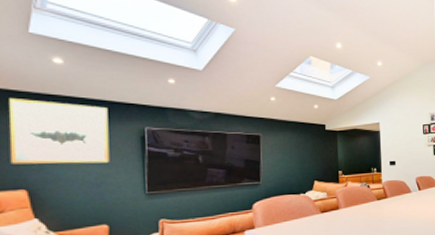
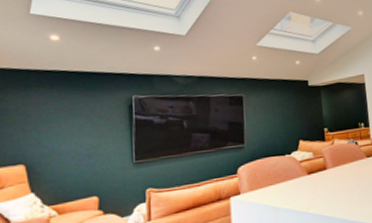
wall art: present [9,97,110,165] -> none [10,76,100,141]

